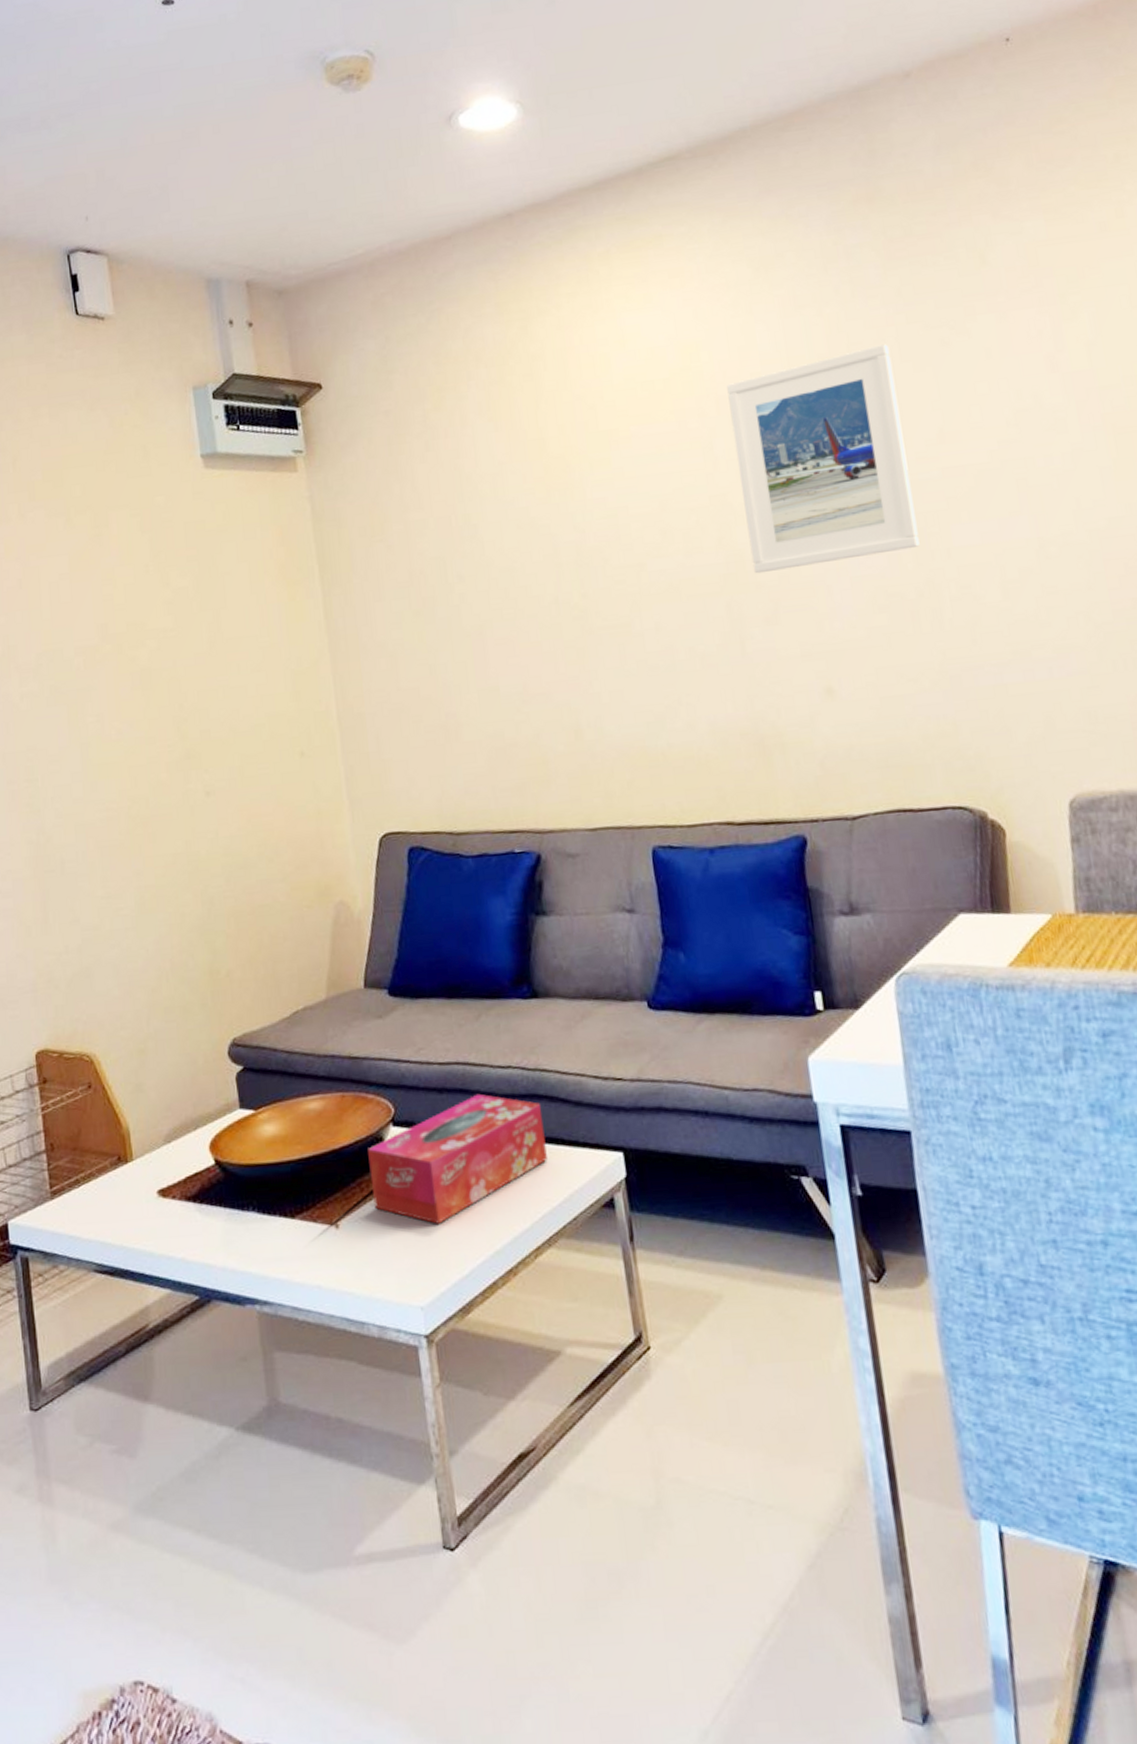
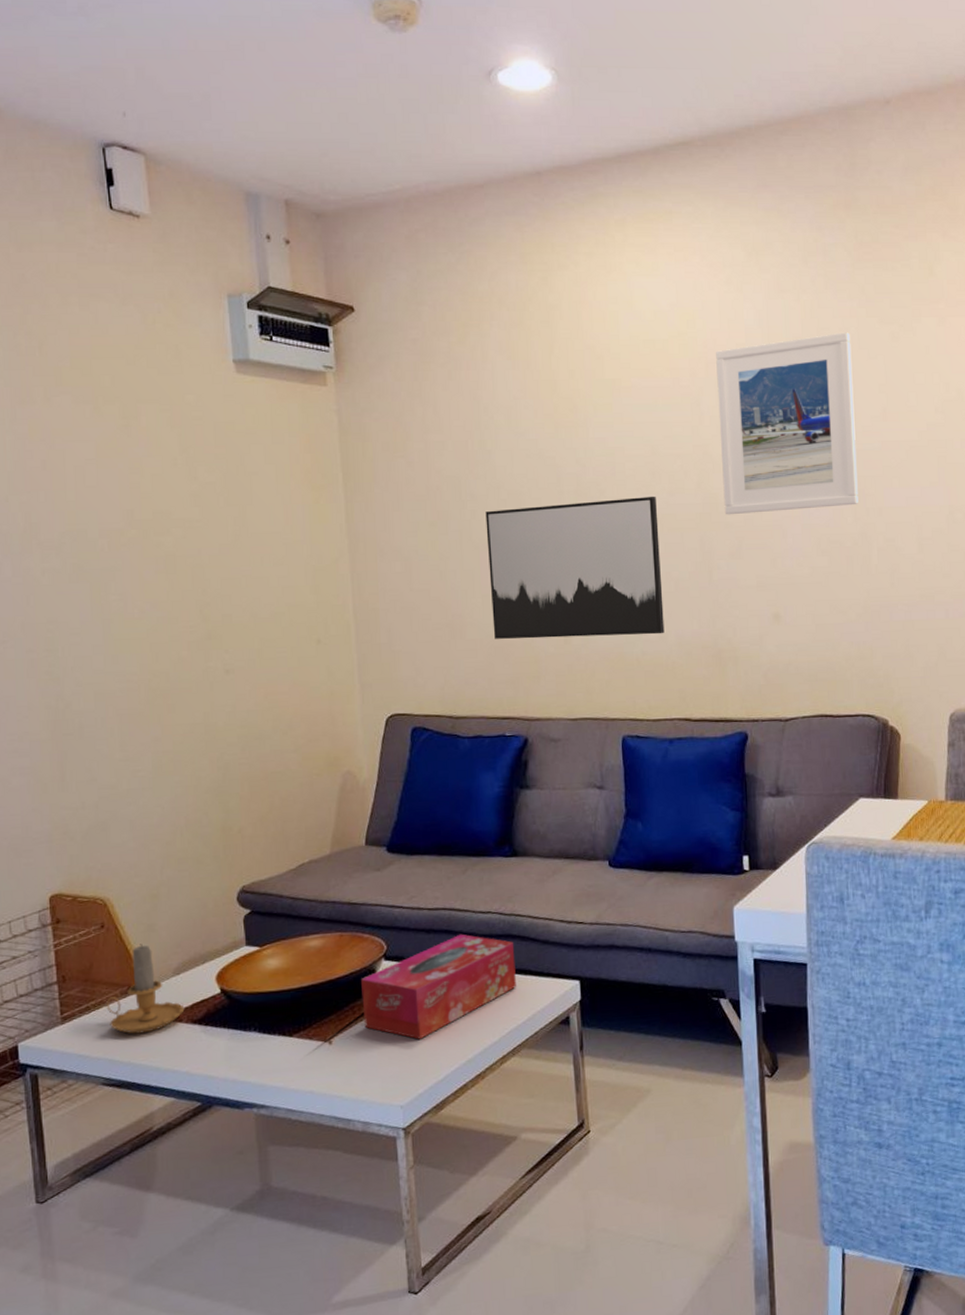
candle: none [96,1106,178,1213] -> present [106,944,185,1034]
wall art: none [475,559,693,739] -> present [485,496,665,639]

